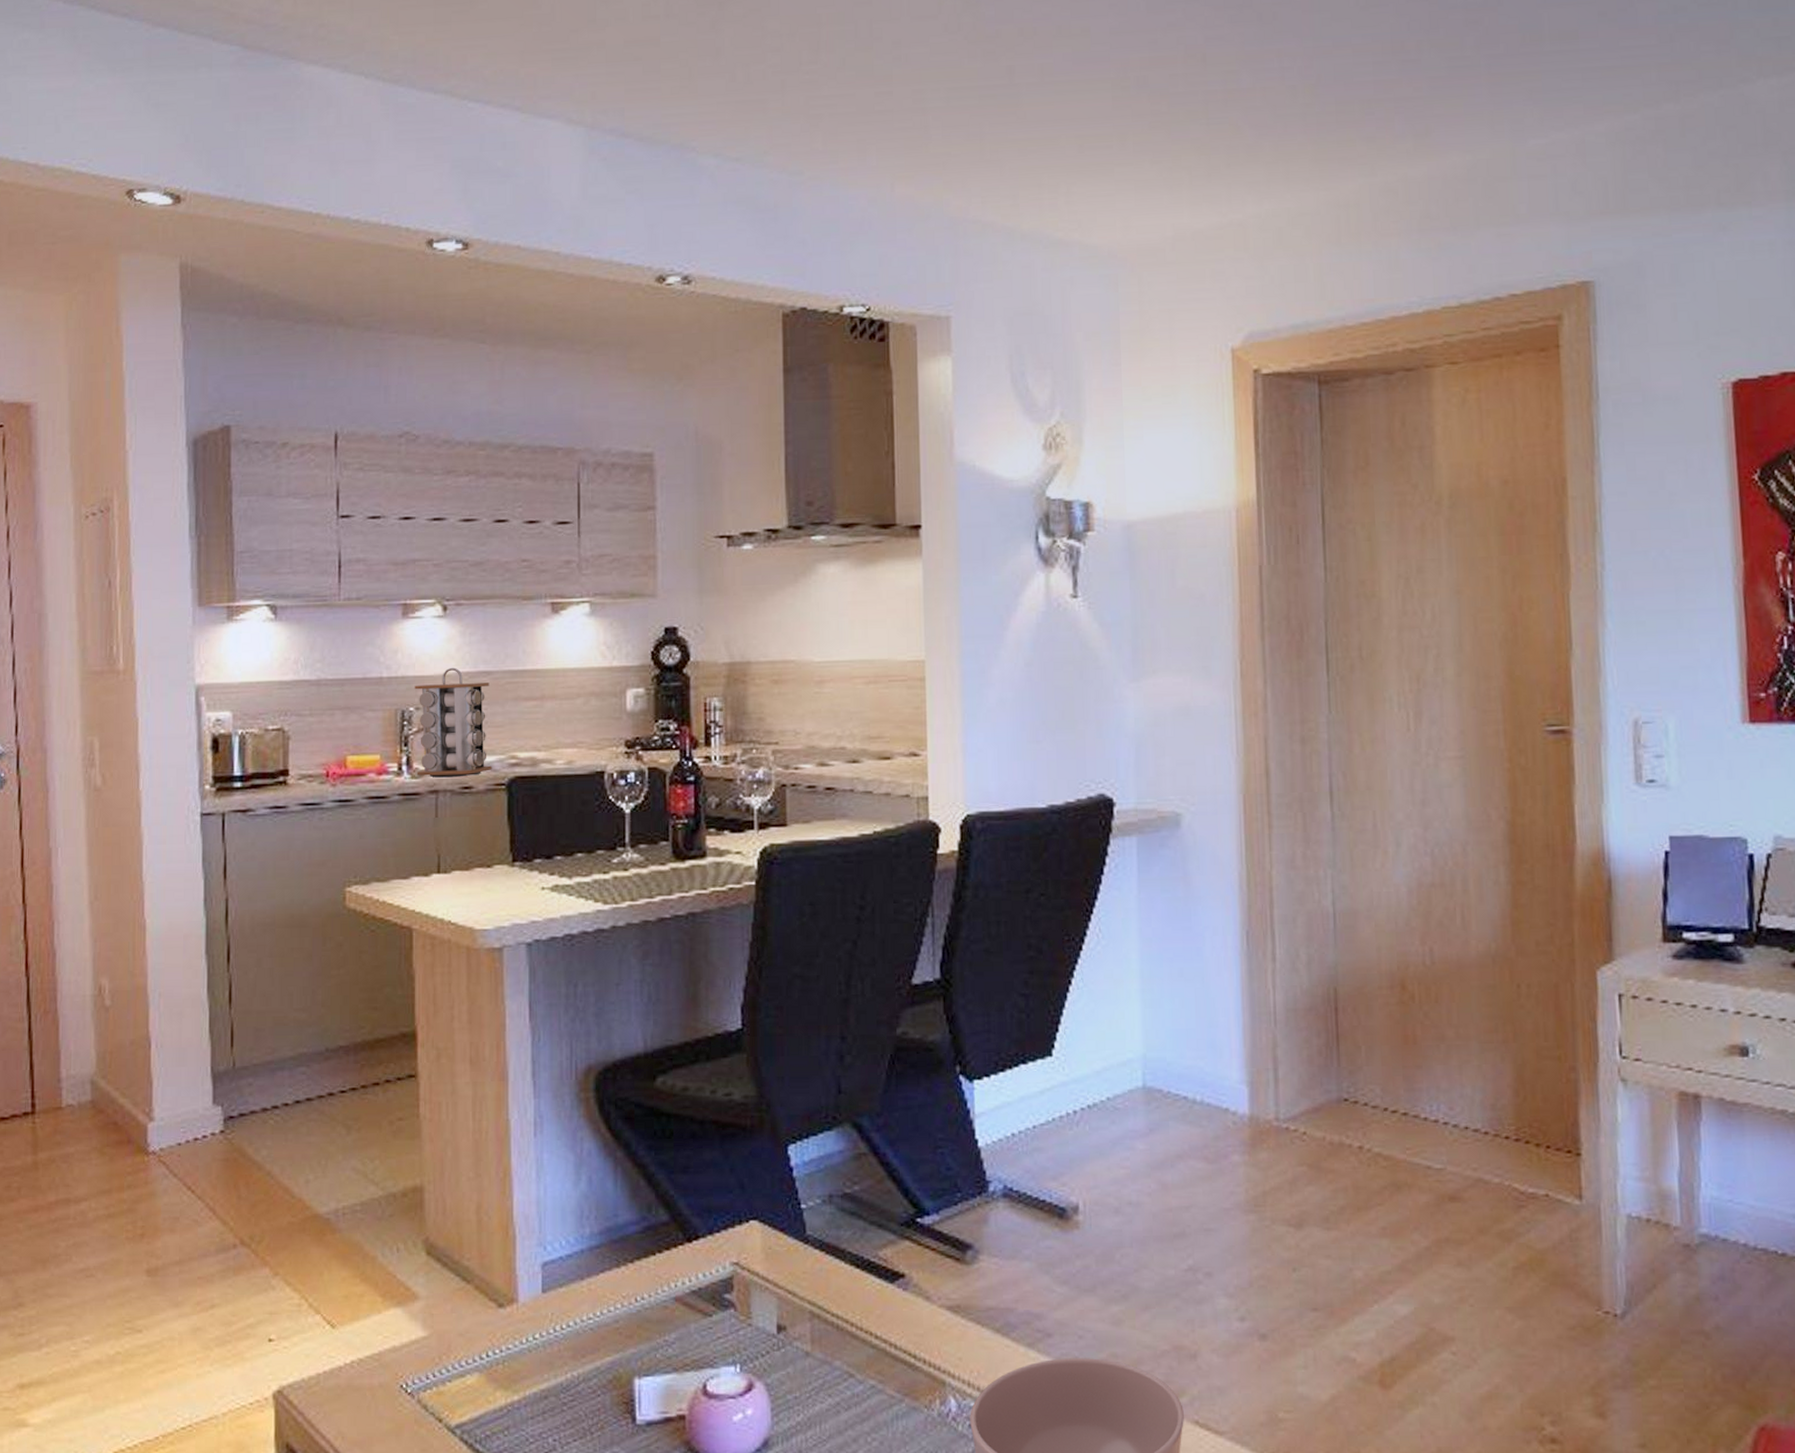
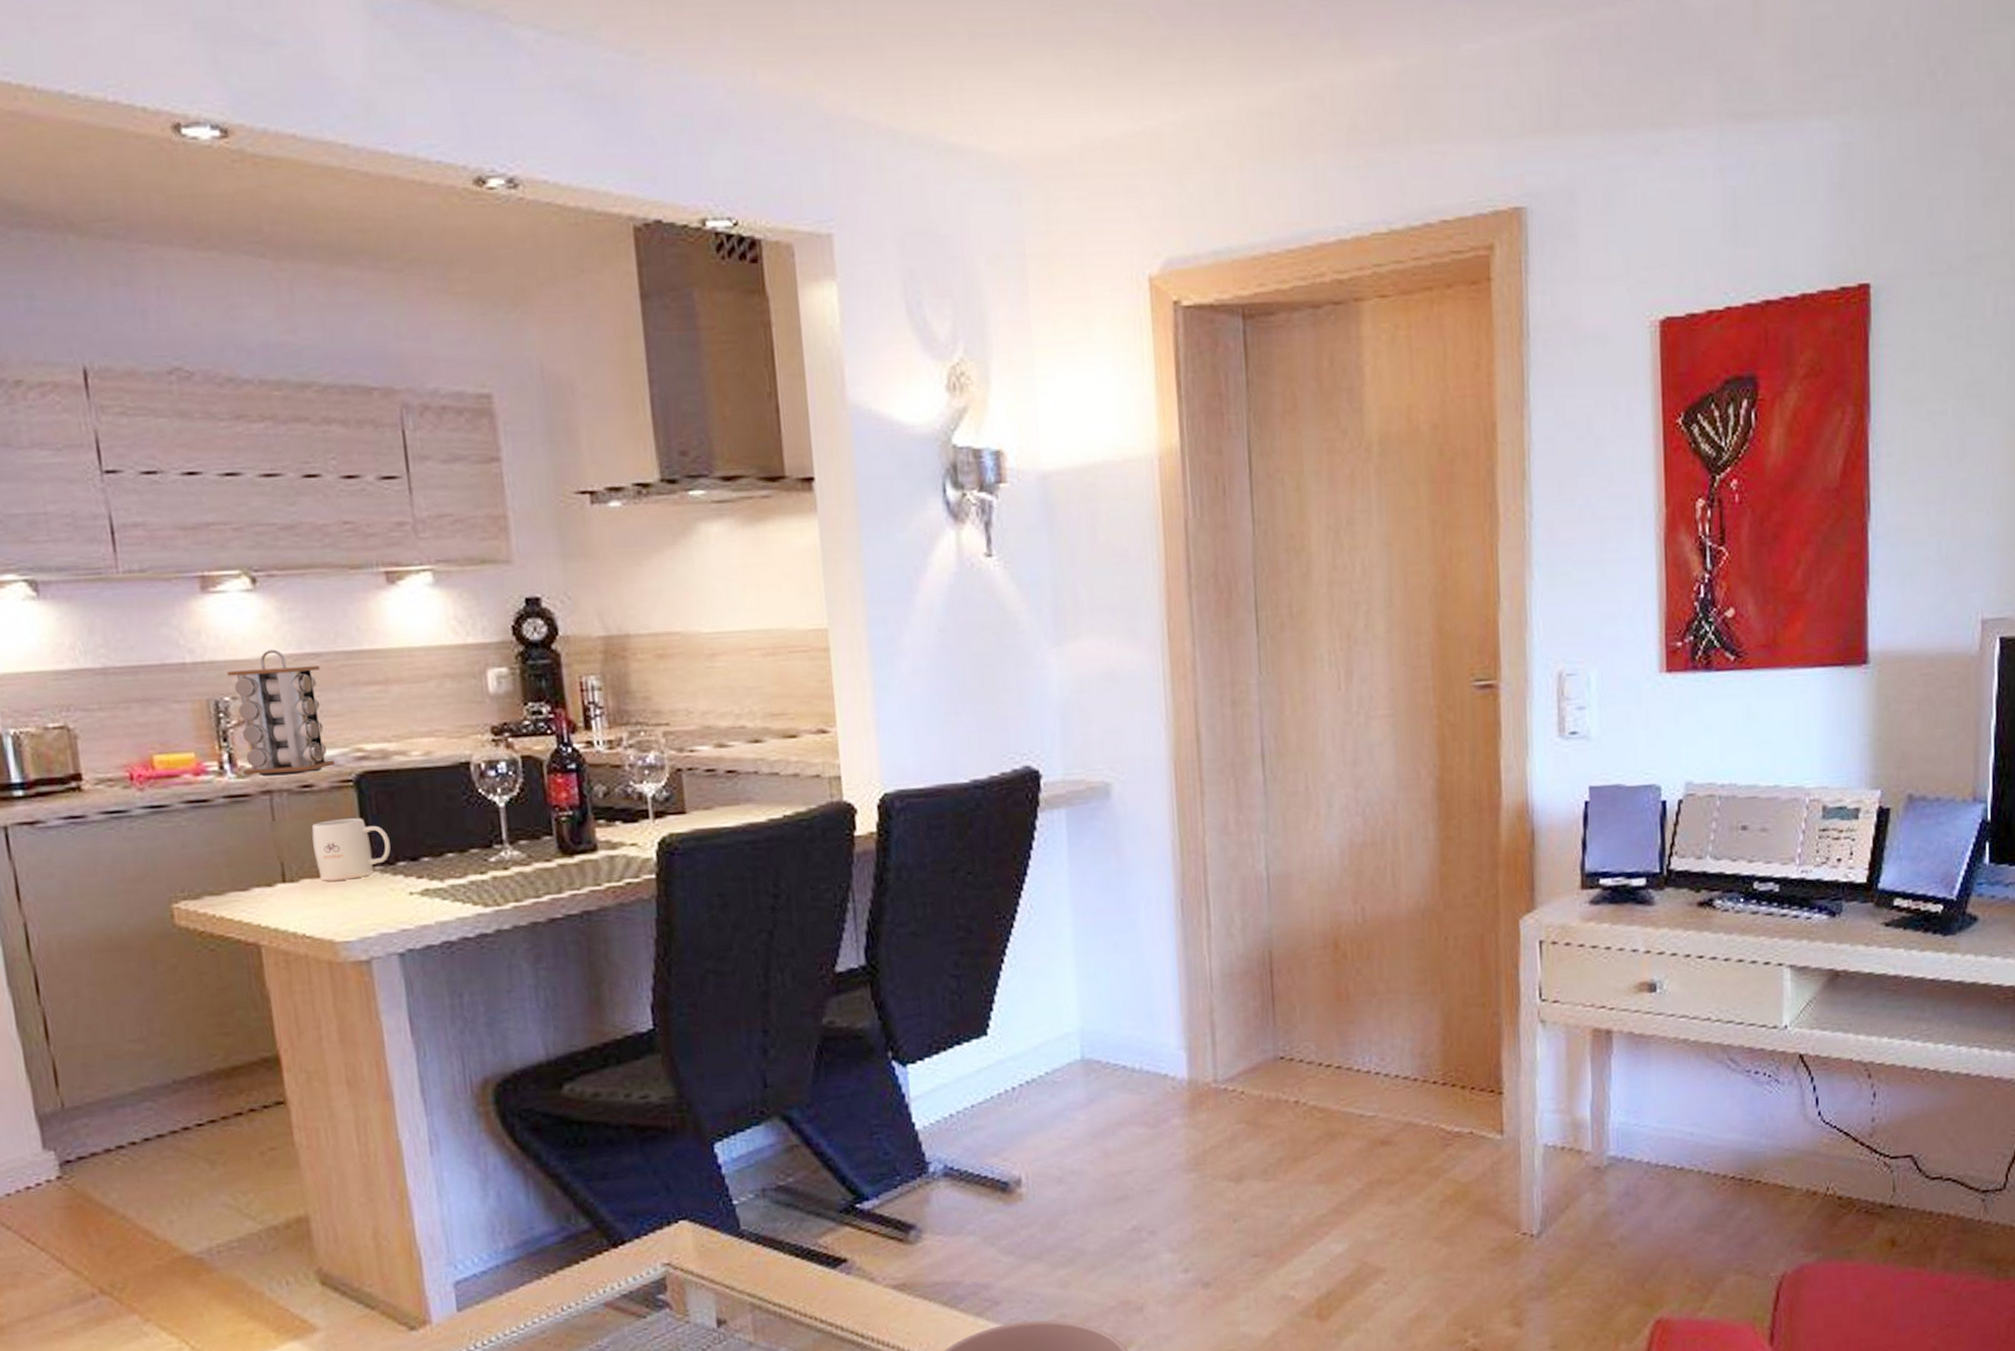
mug: none [466,818,530,874] -> present [311,818,391,881]

